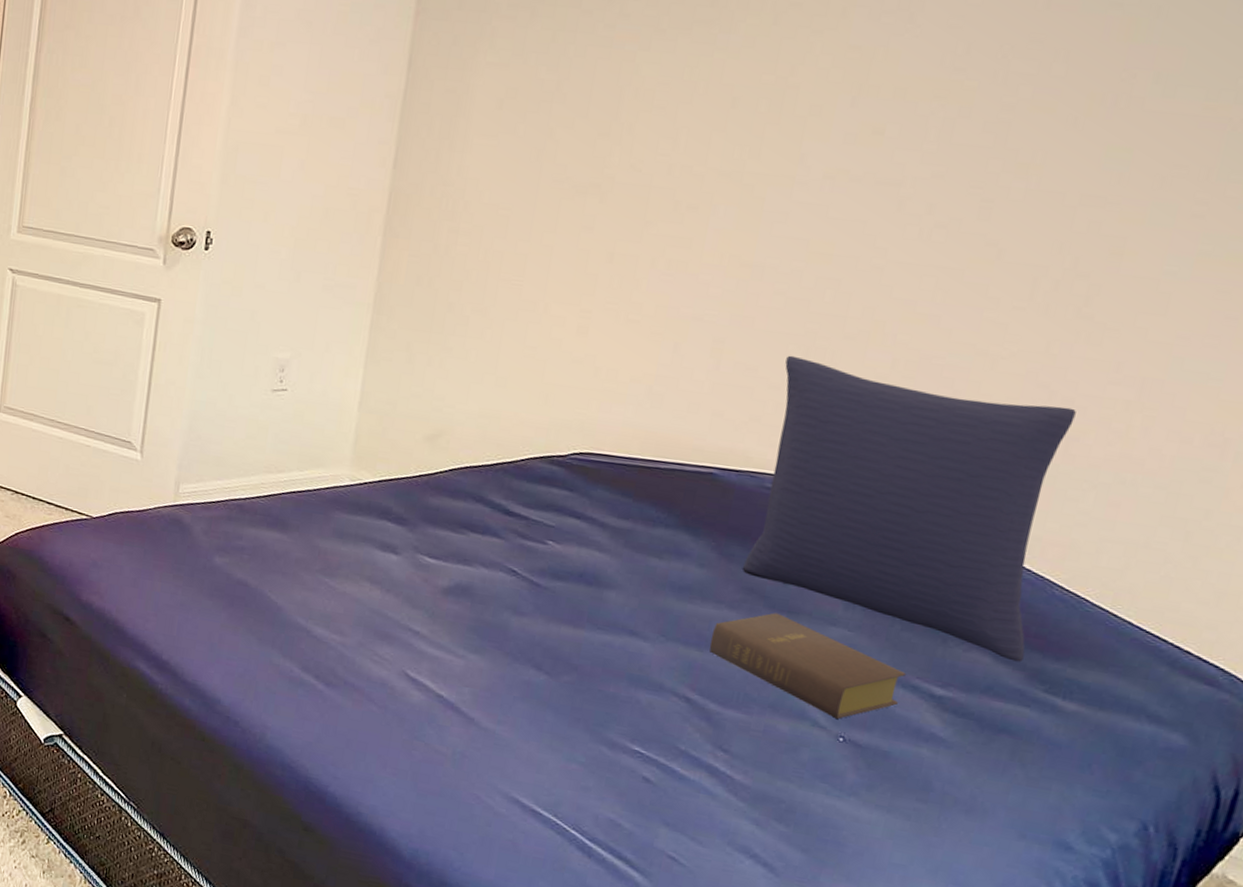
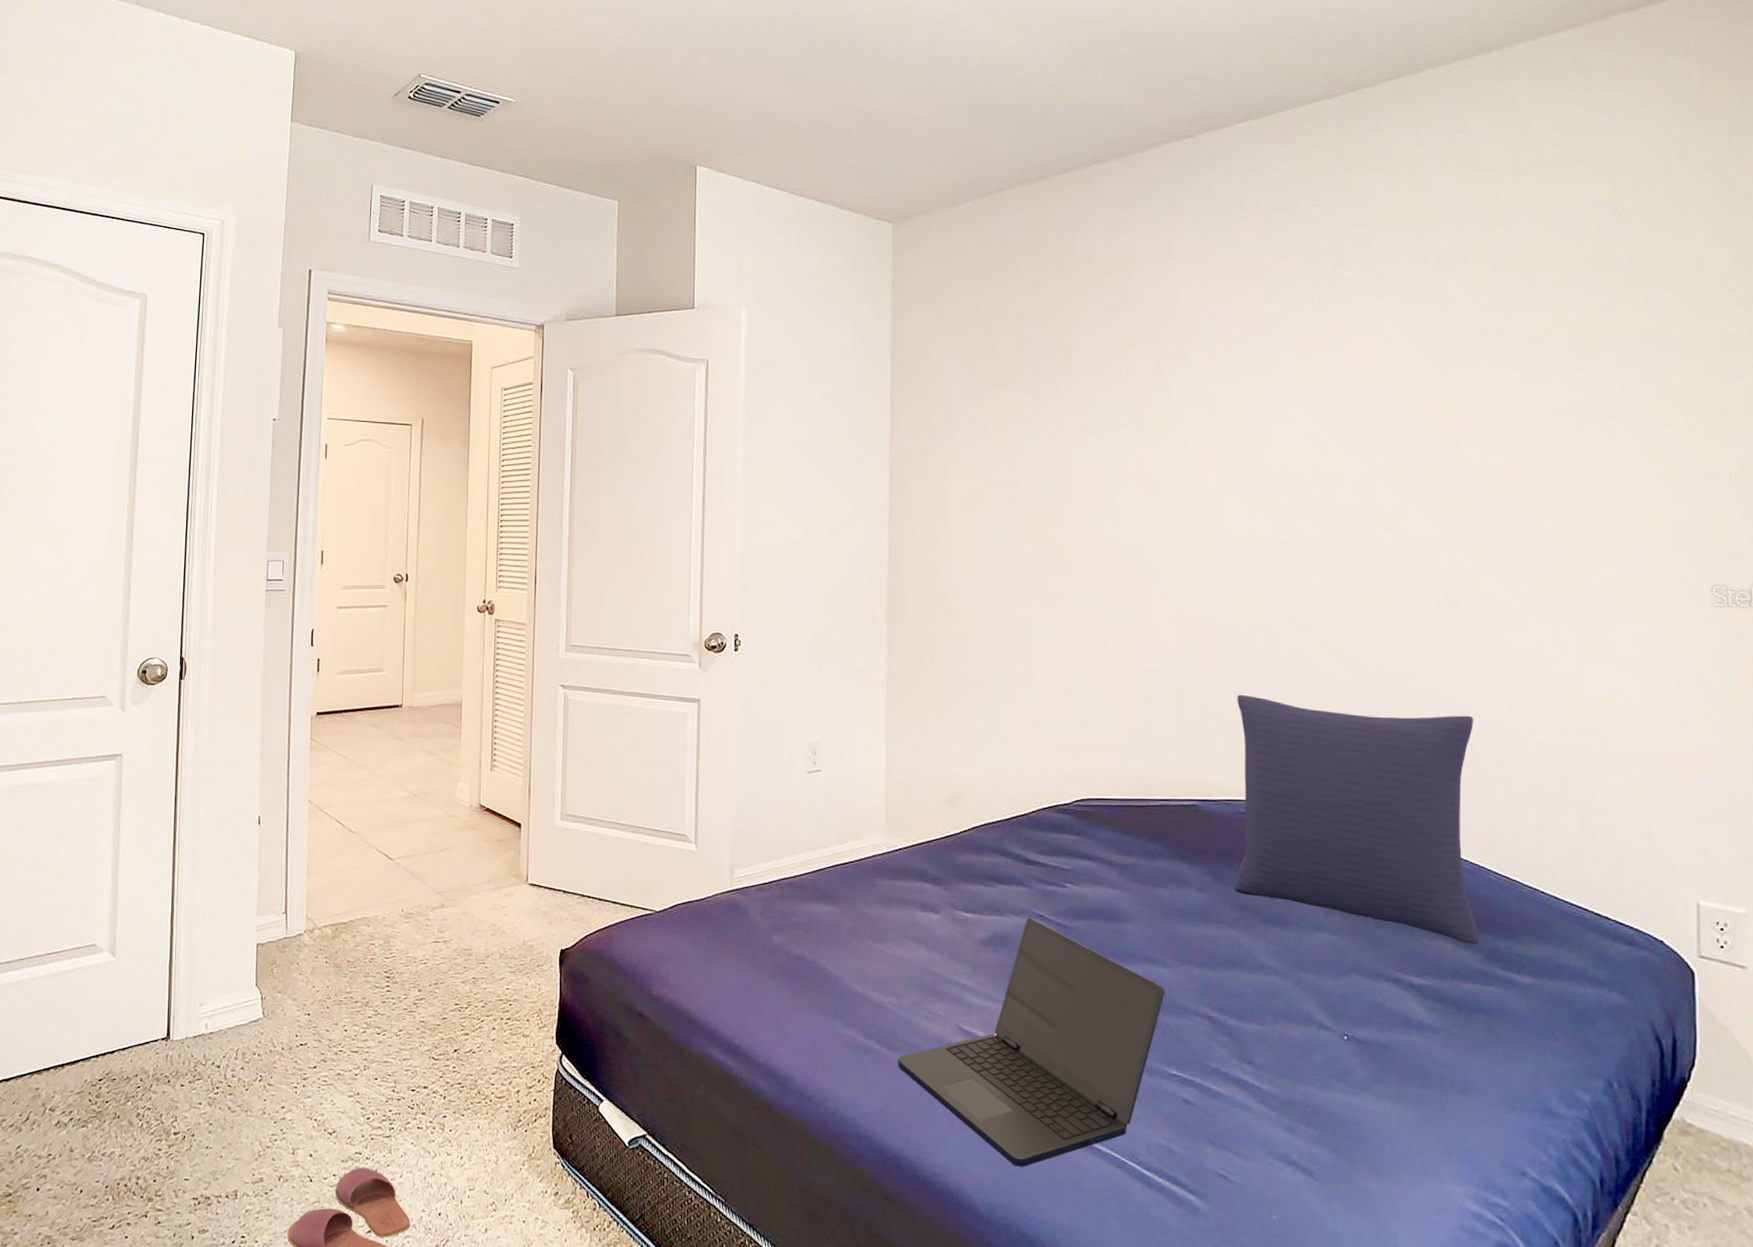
laptop: none [334,571,642,819] -> present [898,917,1165,1167]
bible: present [709,612,906,719] -> none [1219,926,1387,1018]

